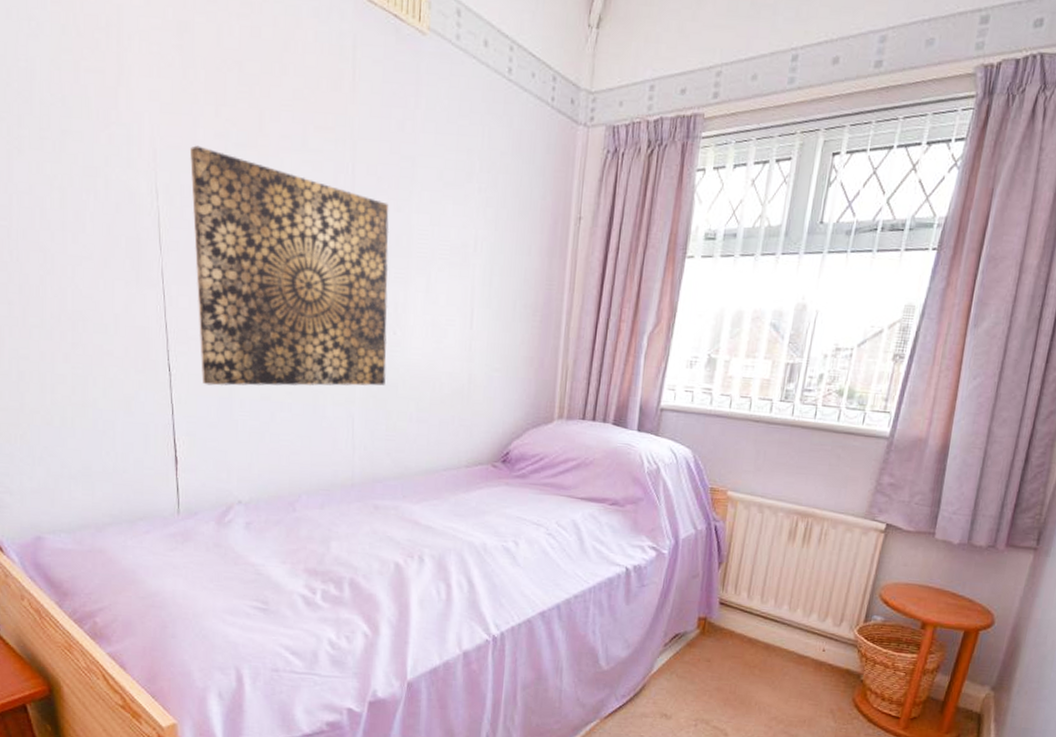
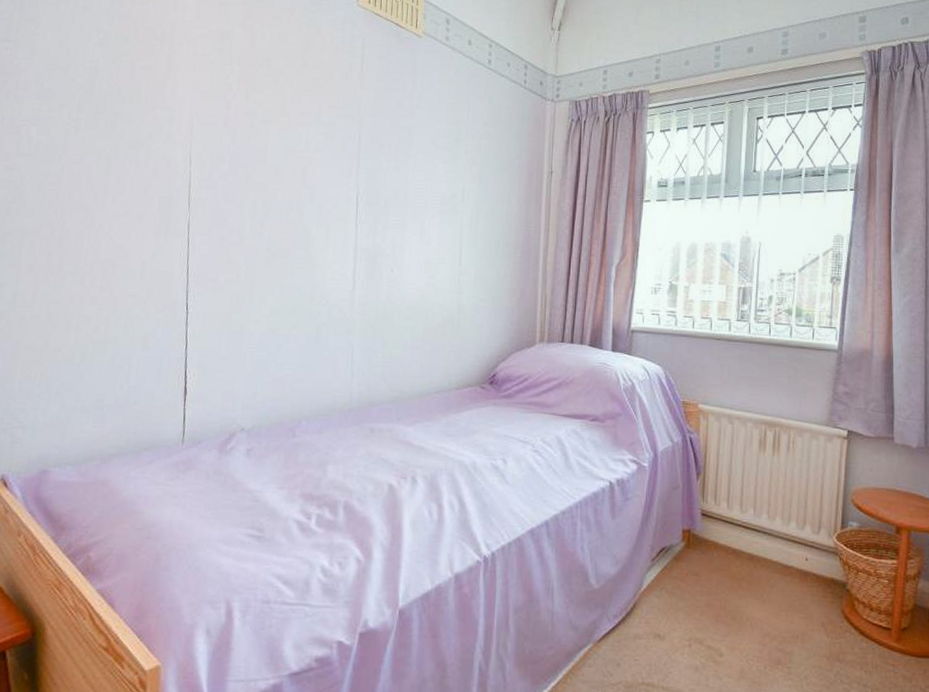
wall art: present [189,145,389,387] -> none [216,122,389,322]

